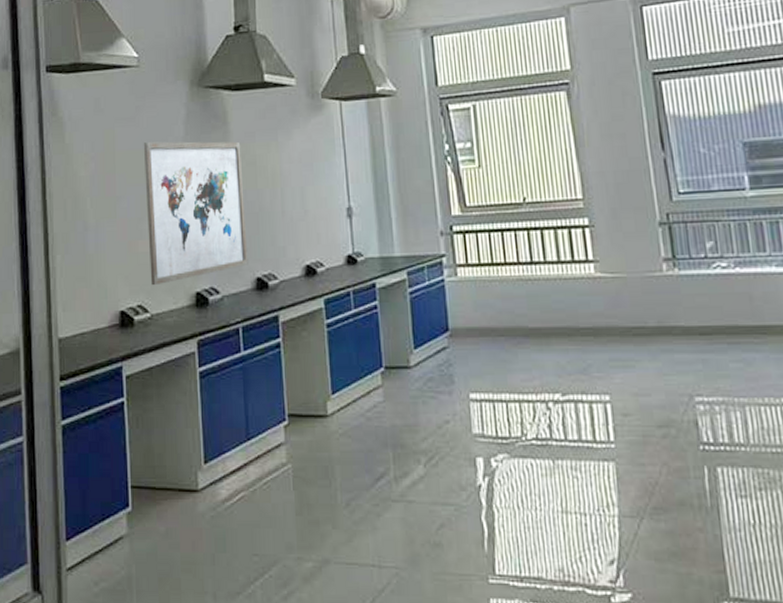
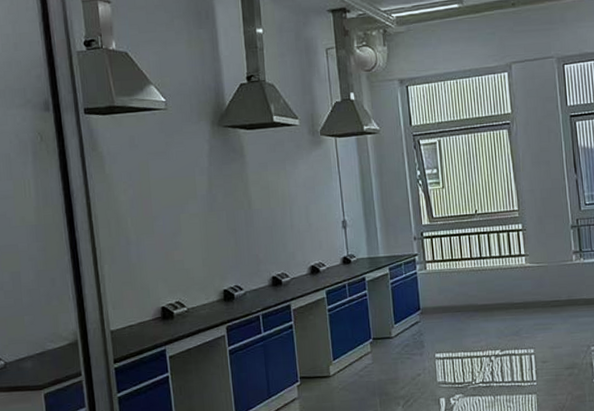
wall art: present [143,141,248,286] -> none [173,170,265,286]

